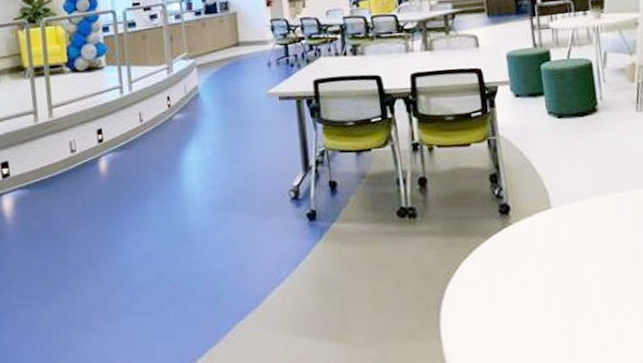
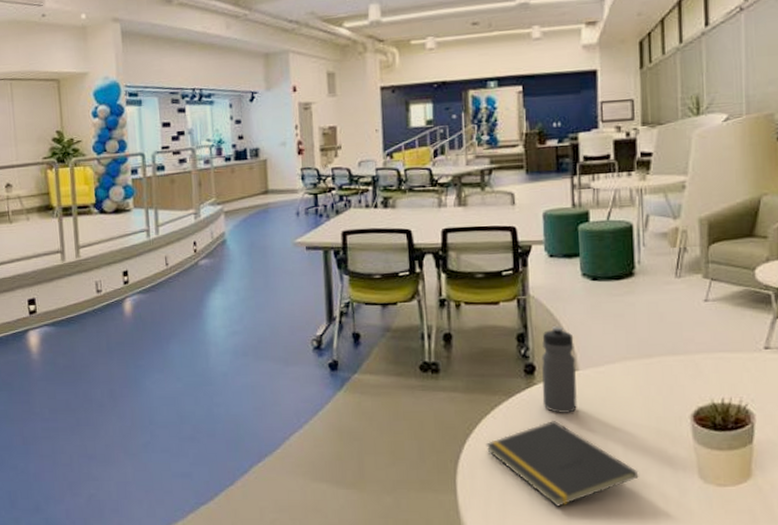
notepad: none [466,259,618,348] -> present [485,420,639,507]
water bottle: none [514,165,553,253] -> present [541,326,577,414]

